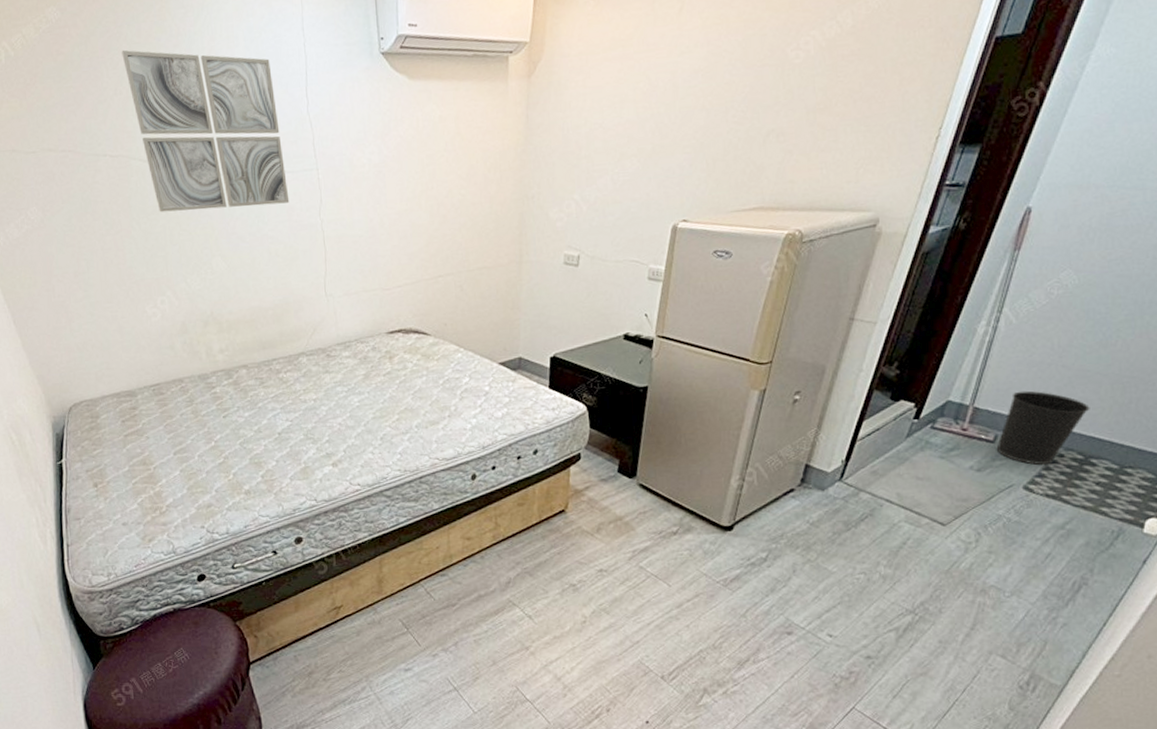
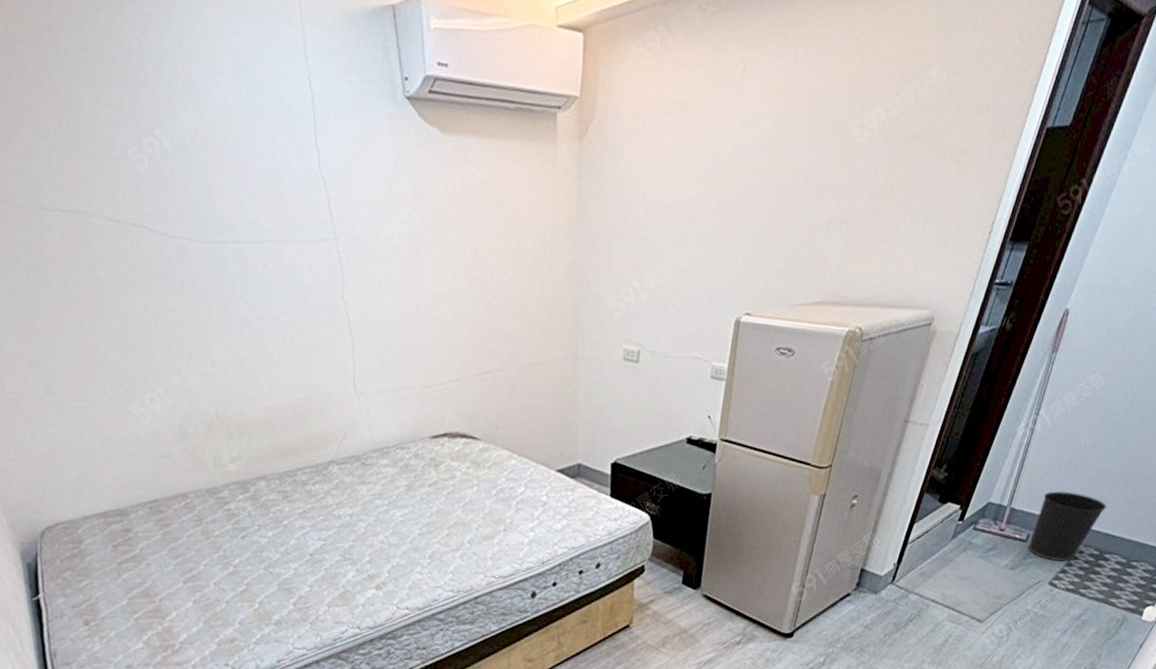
wall art: present [121,50,290,213] -> none [63,67,304,287]

